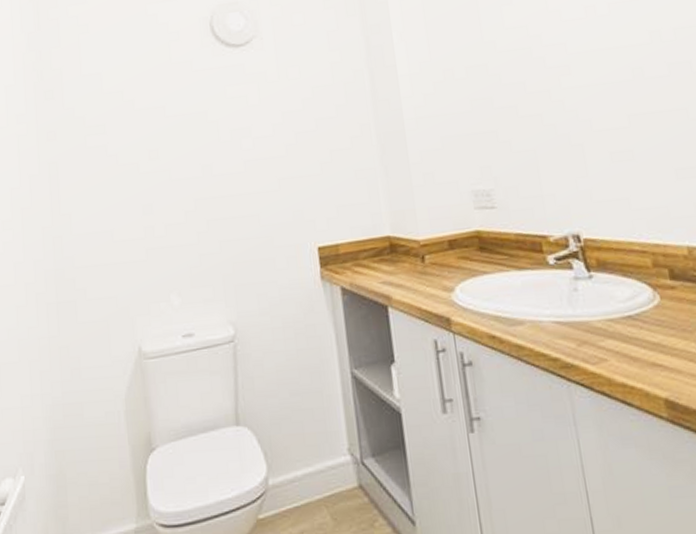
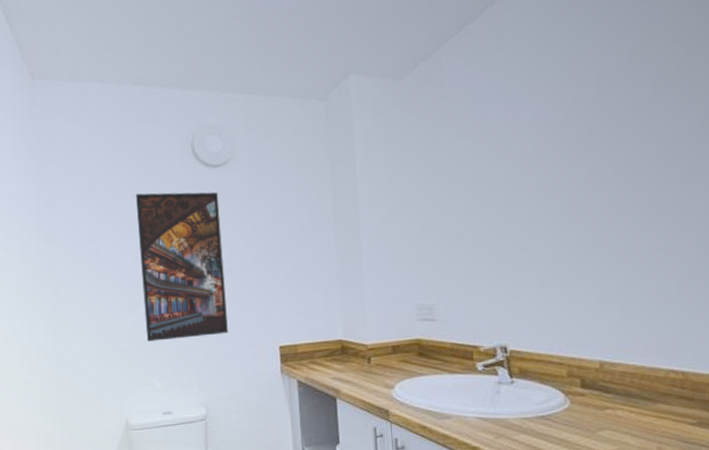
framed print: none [148,74,258,249] -> present [135,192,228,342]

